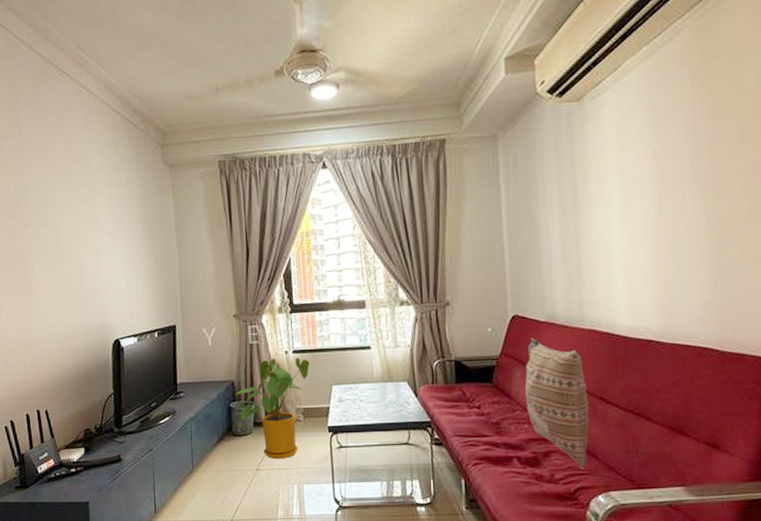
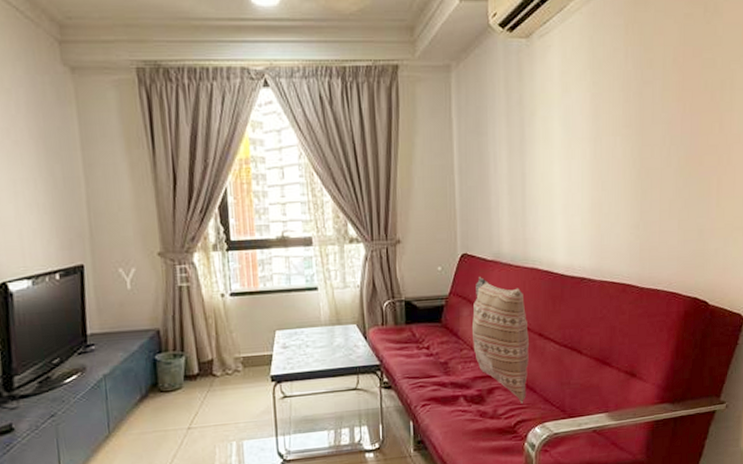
house plant: present [235,357,310,460] -> none [161,301,250,416]

